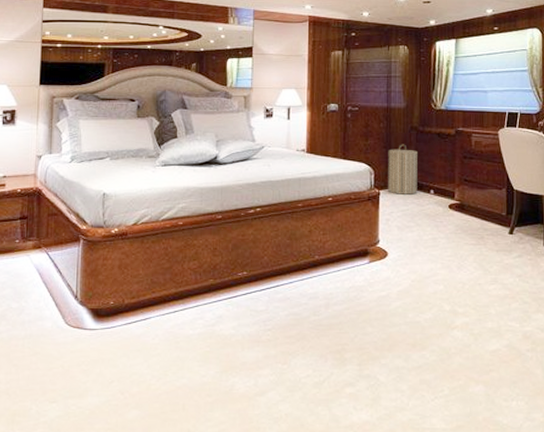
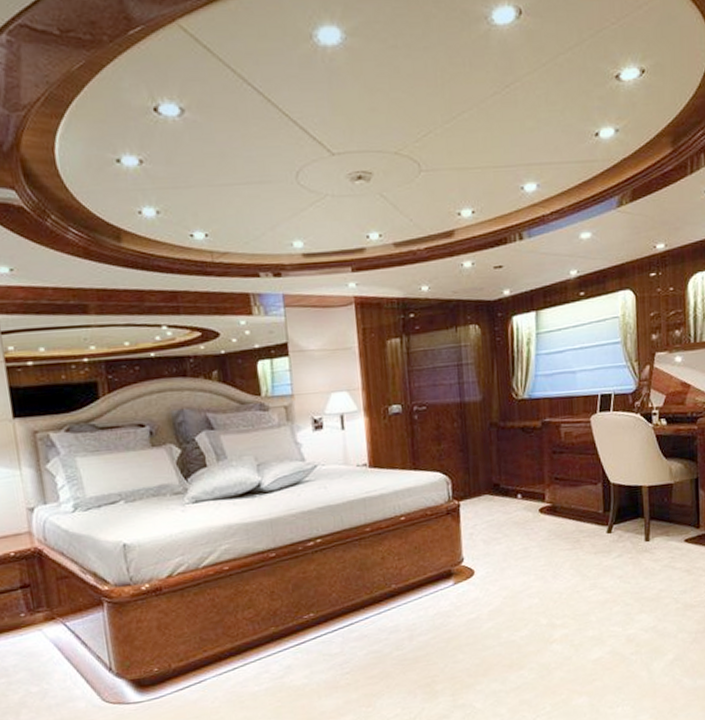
laundry hamper: present [388,144,417,195] -> none [465,444,503,504]

